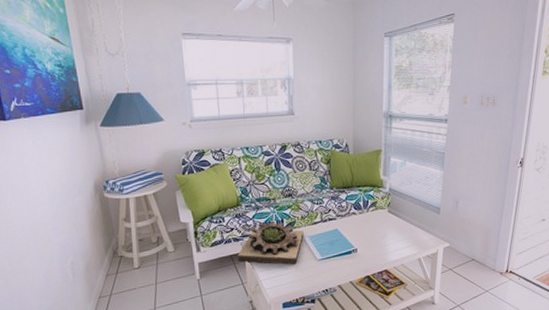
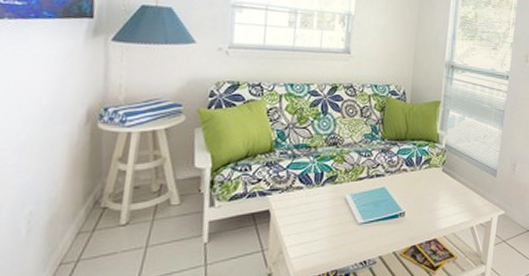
succulent planter: present [237,221,304,265] -> none [261,173,346,229]

